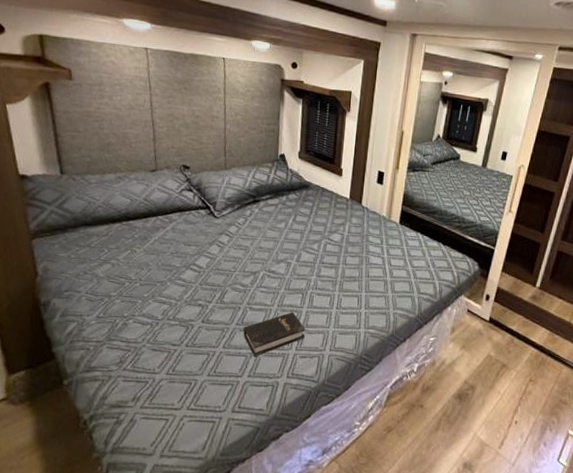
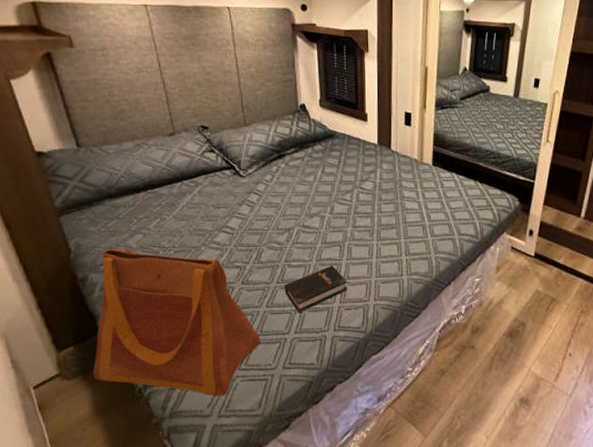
tote bag: none [40,275,213,435] -> present [92,248,260,397]

